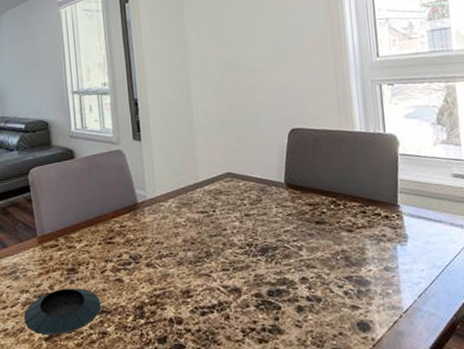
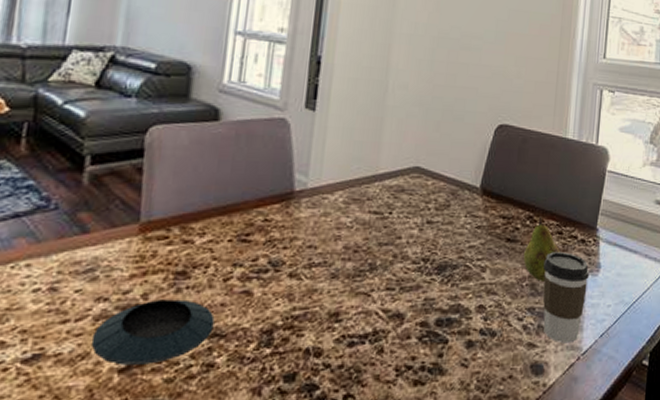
fruit: none [334,200,367,254] -> present [523,216,561,281]
coffee cup: none [353,228,399,305] -> present [543,252,590,344]

